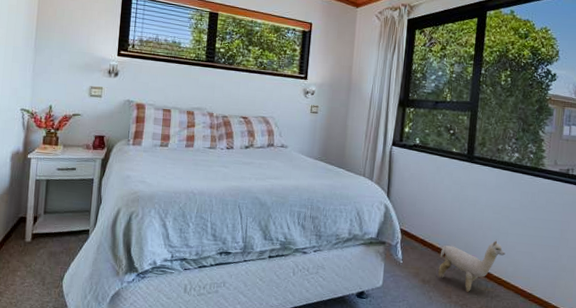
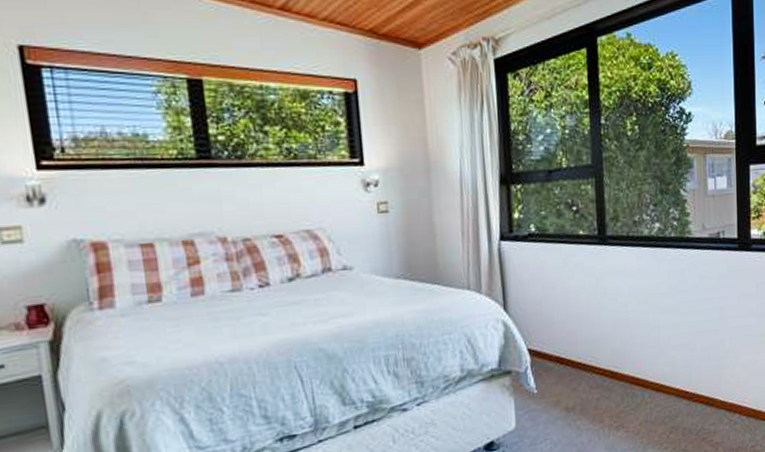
plush toy: present [438,239,506,293] -> none [582,336,660,411]

